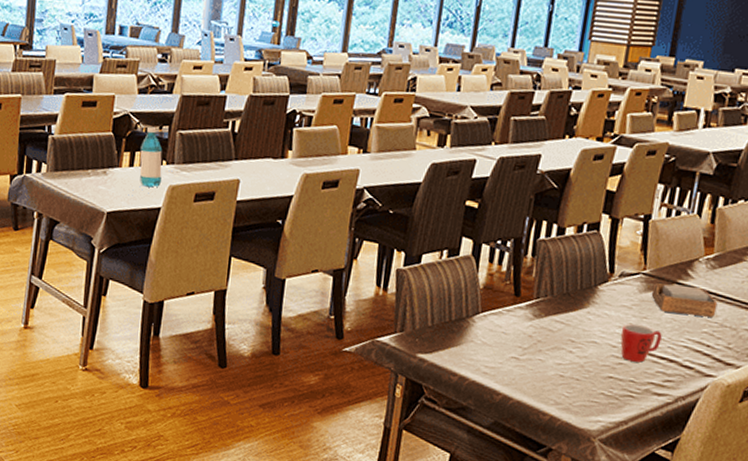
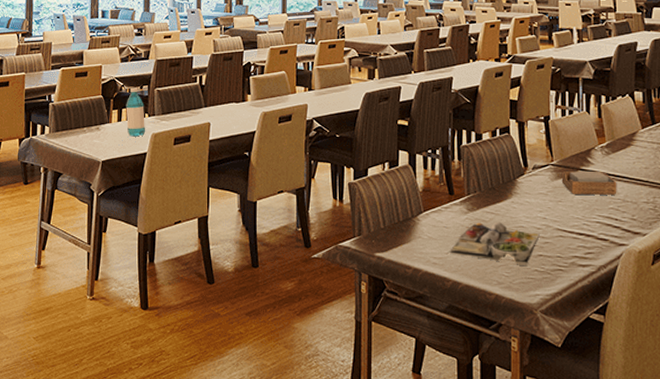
food tray: none [502,331,614,387] -> present [448,221,540,265]
mug: present [620,324,662,363] -> none [542,207,577,240]

